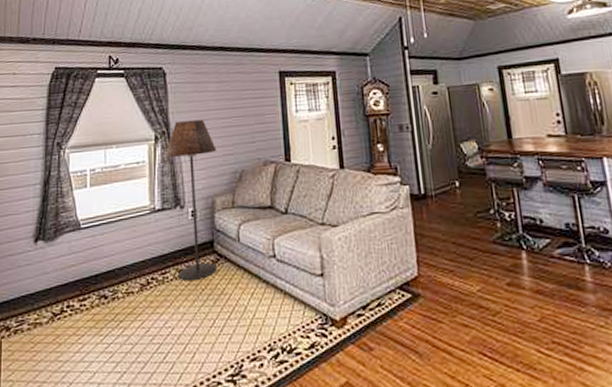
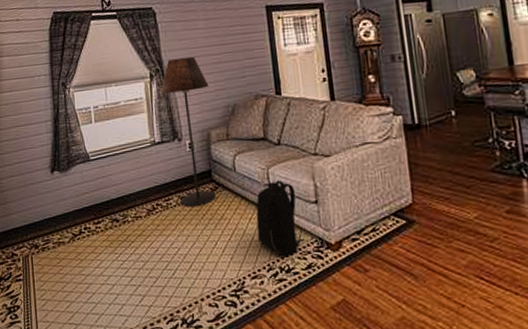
backpack: none [258,251,308,335] -> present [256,180,304,256]

